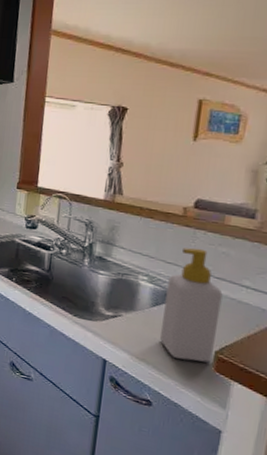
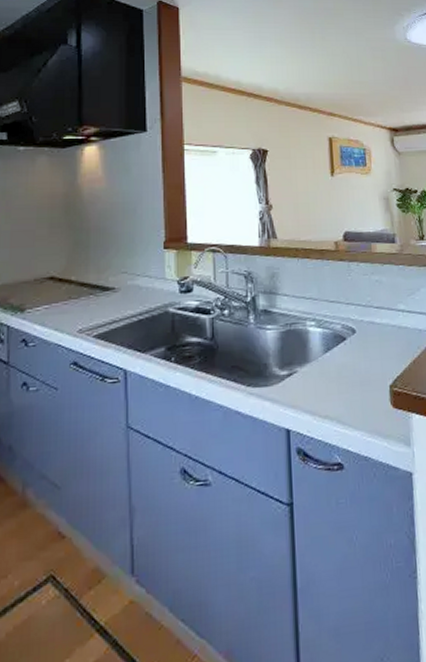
soap bottle: present [159,248,223,363] -> none [334,280,389,405]

